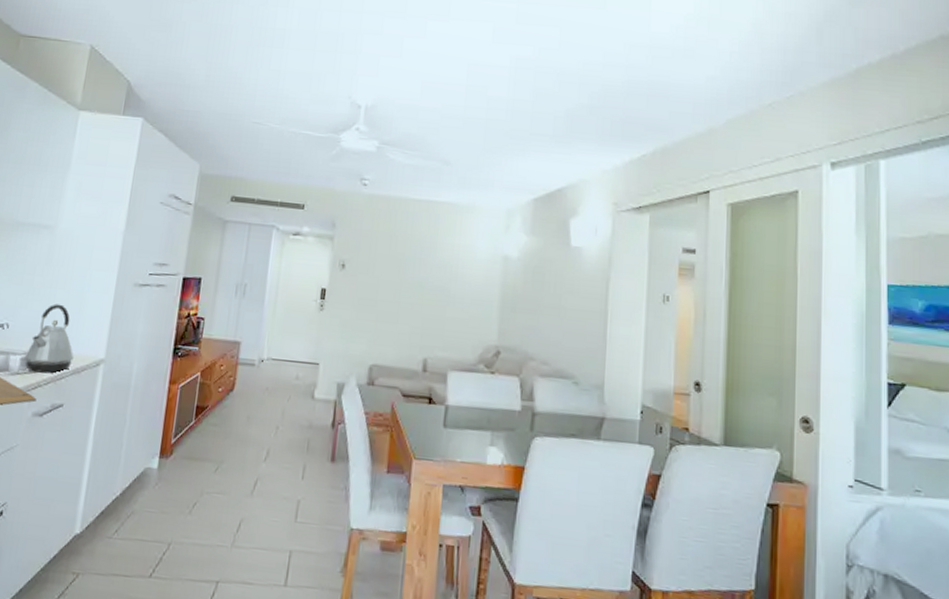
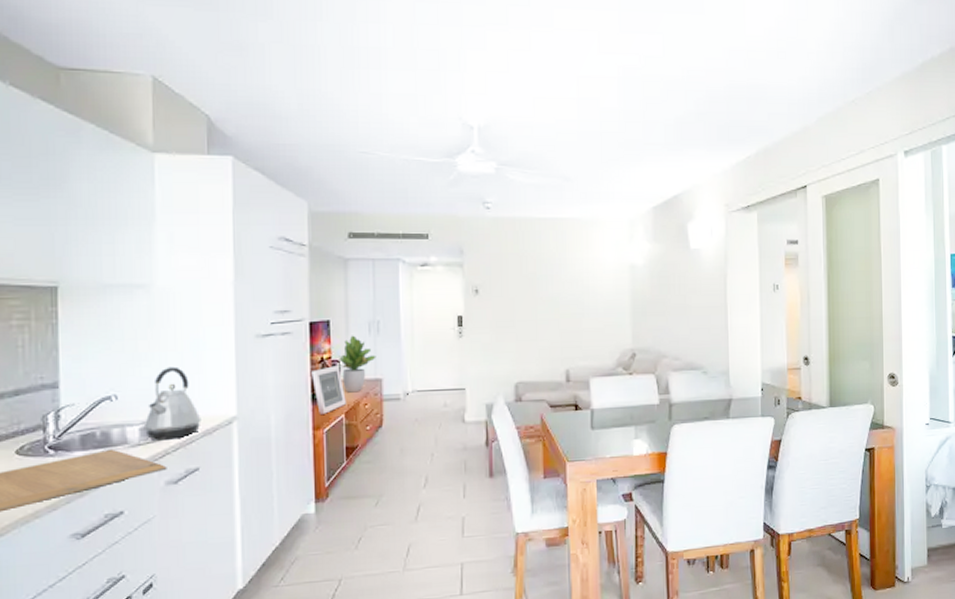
picture frame: none [176,322,205,369] -> present [312,366,346,414]
potted plant: none [203,295,239,353] -> present [339,335,376,393]

